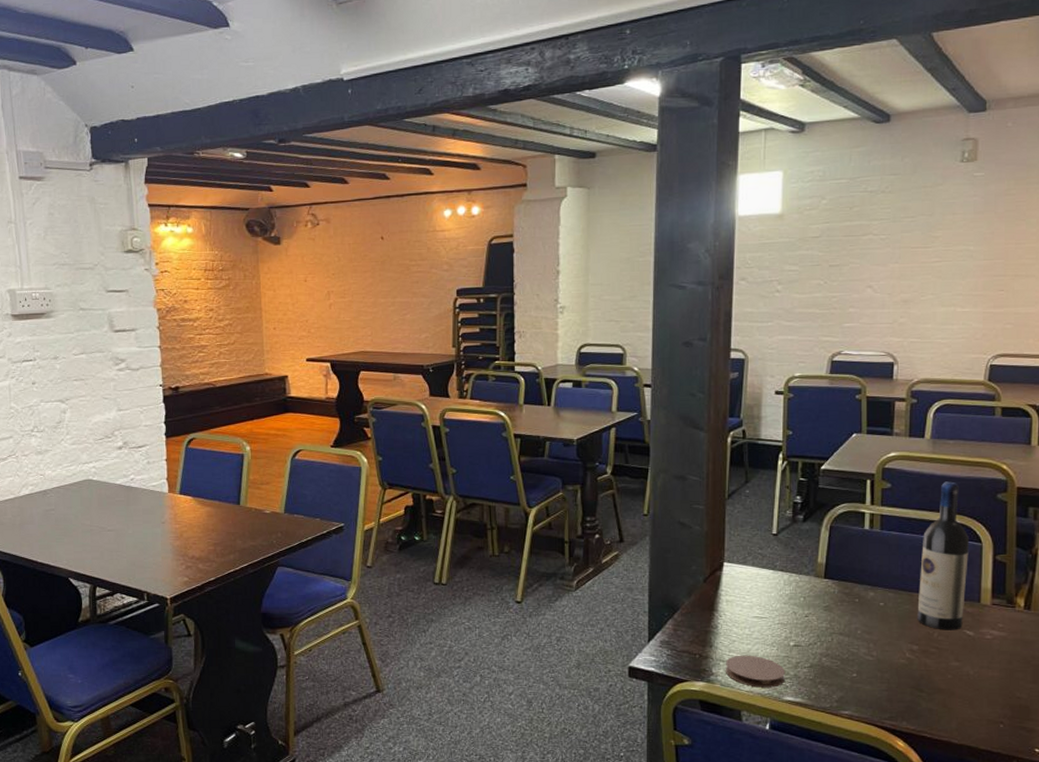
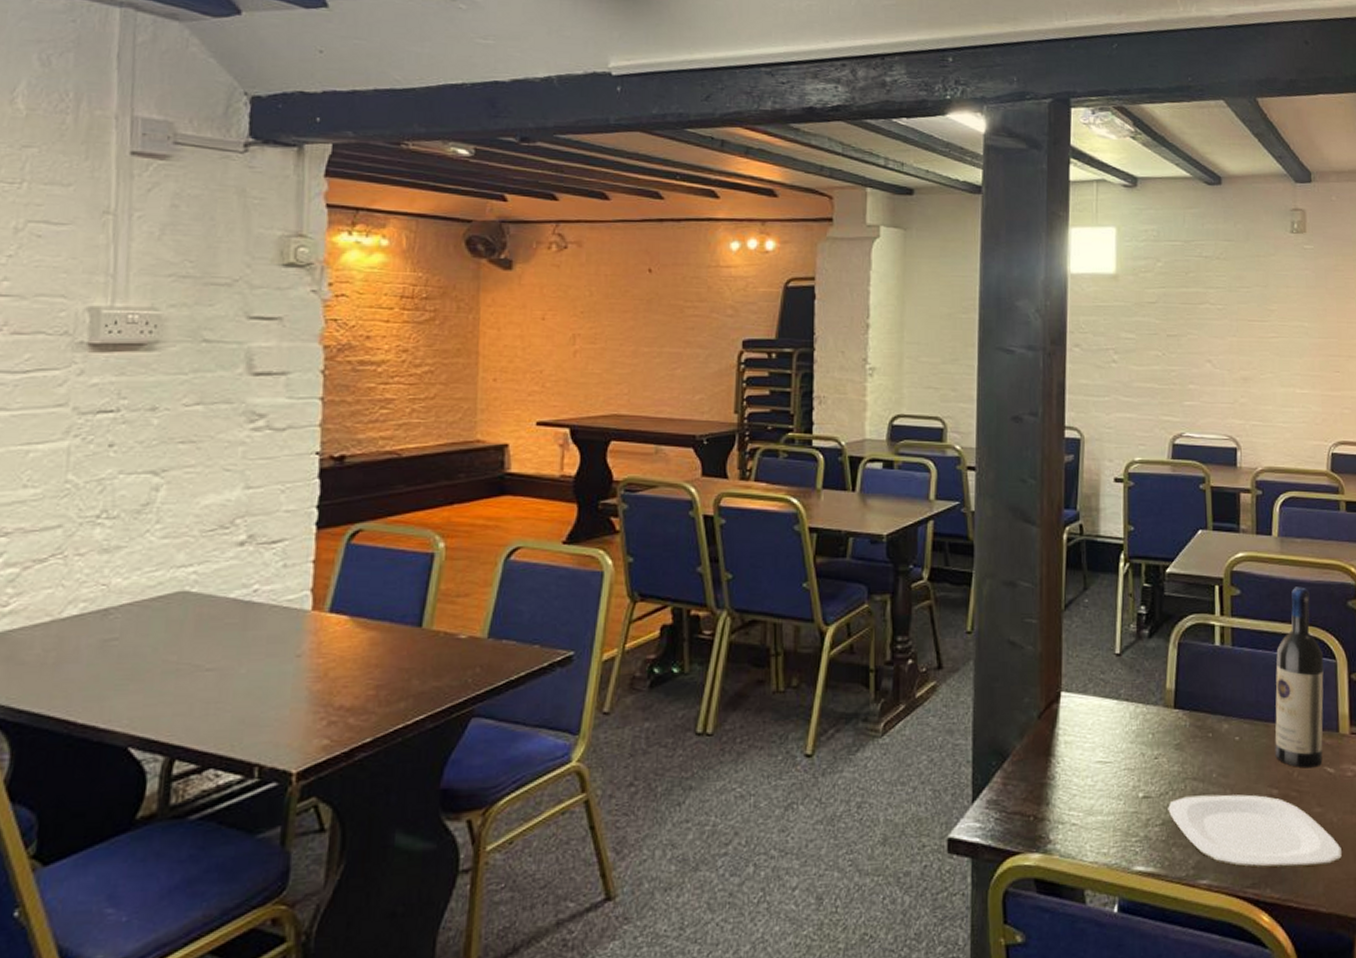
coaster: present [725,655,786,688] -> none [1064,813,1135,856]
plate: none [816,647,976,708] -> present [1168,794,1342,868]

